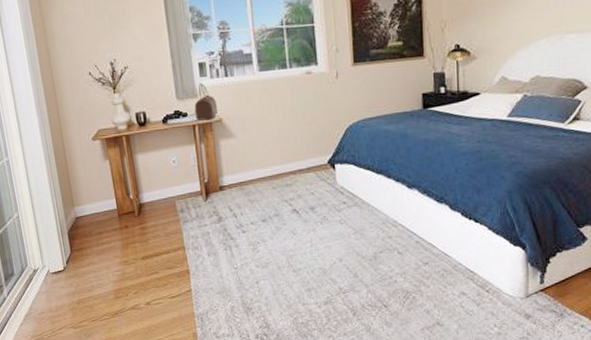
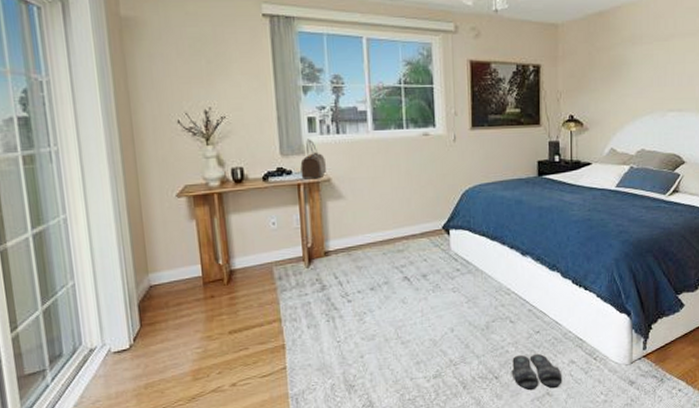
slippers: none [400,284,453,319] -> present [511,353,563,390]

